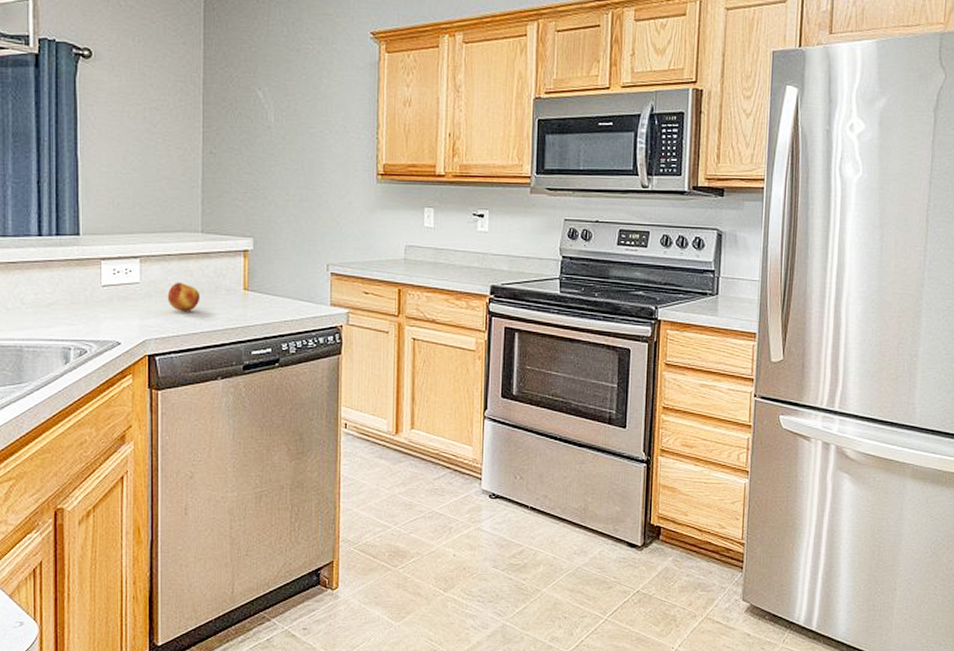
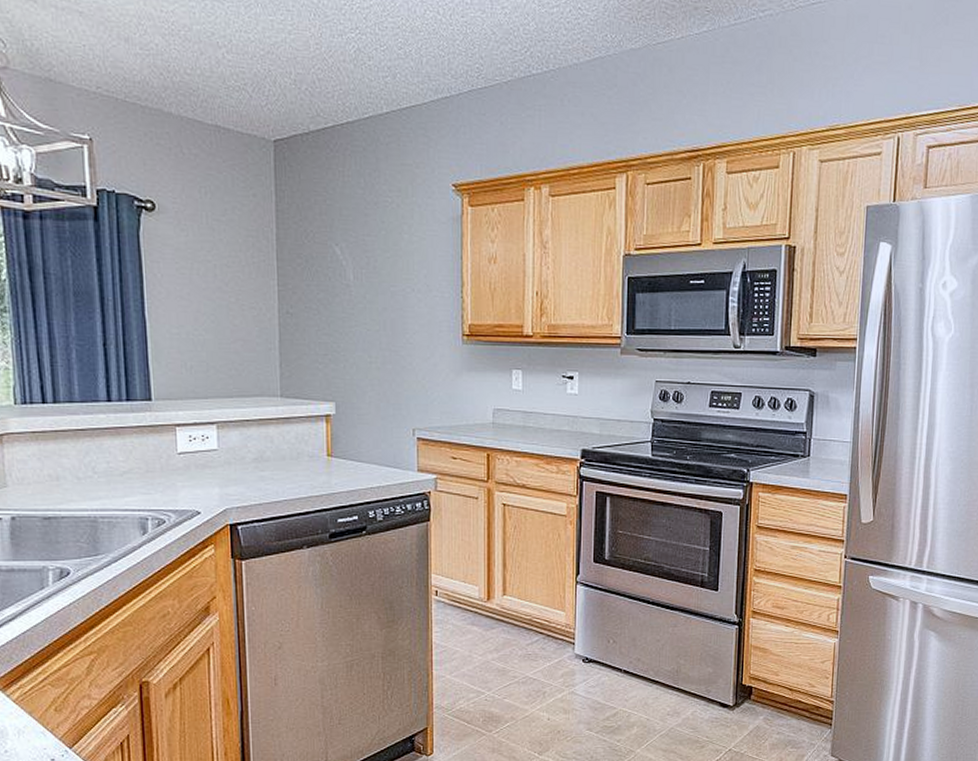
fruit: present [167,282,201,312] -> none [247,448,282,479]

